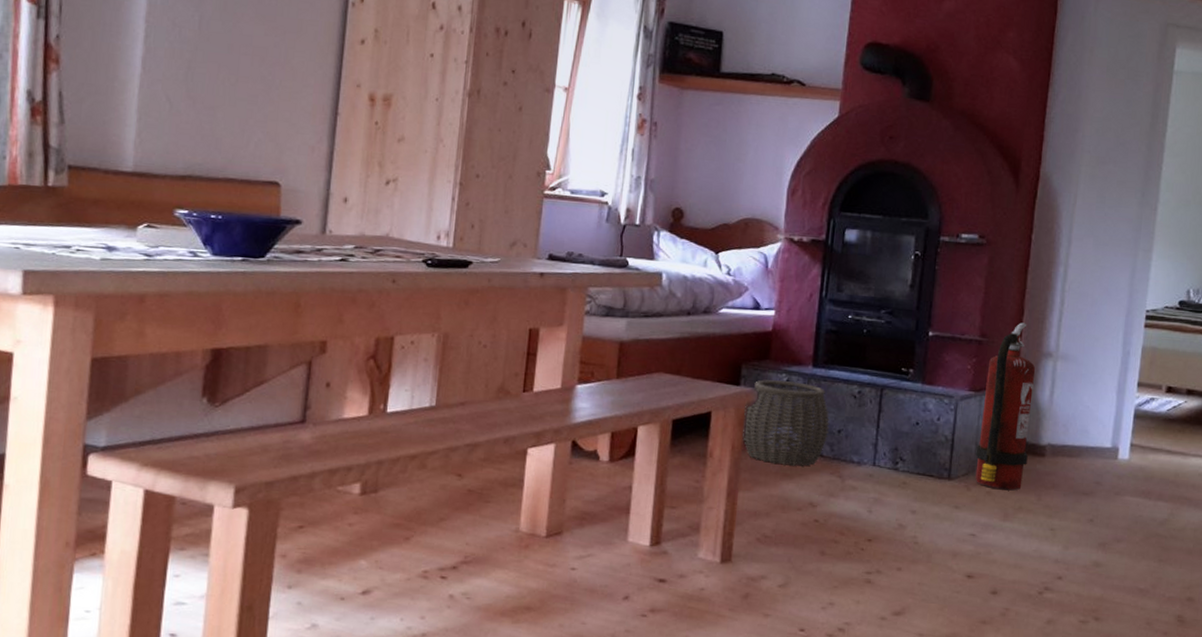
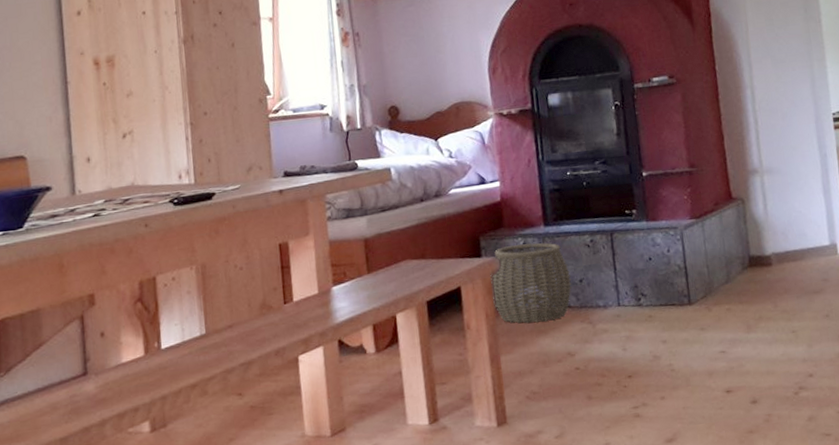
fire extinguisher: present [974,322,1036,491] -> none [702,147,757,306]

